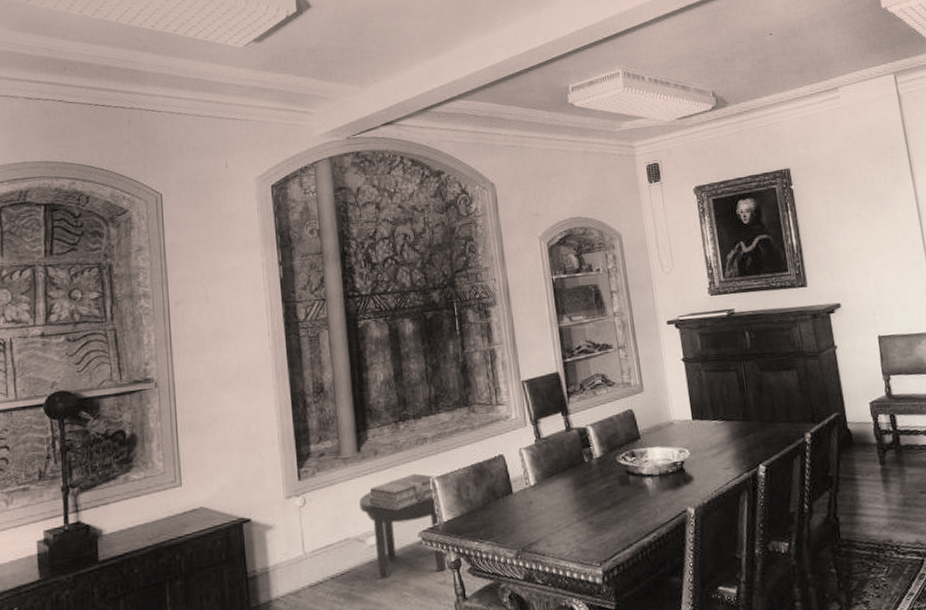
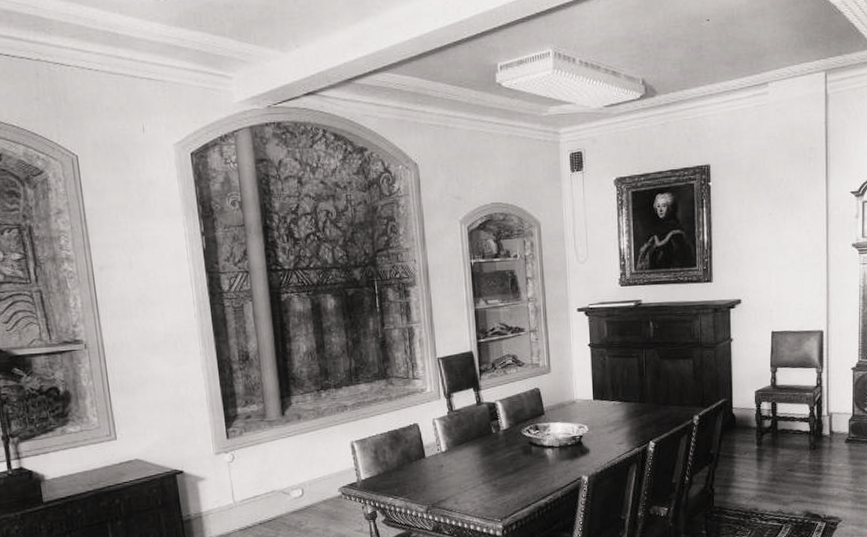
side table: present [359,492,446,580] -> none [284,452,363,527]
stack of books: present [368,473,435,510] -> none [292,437,354,468]

